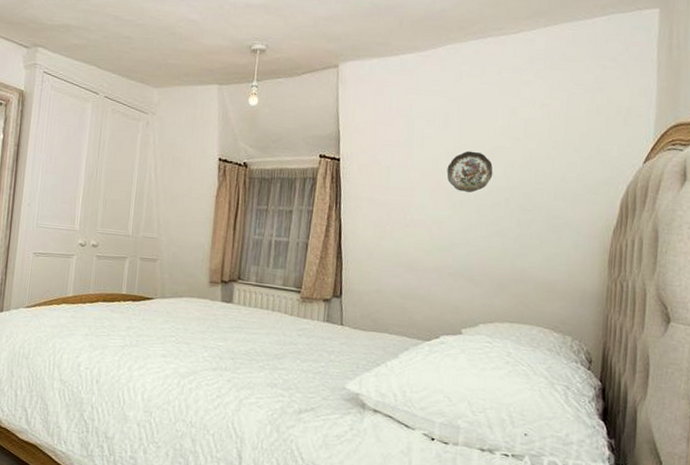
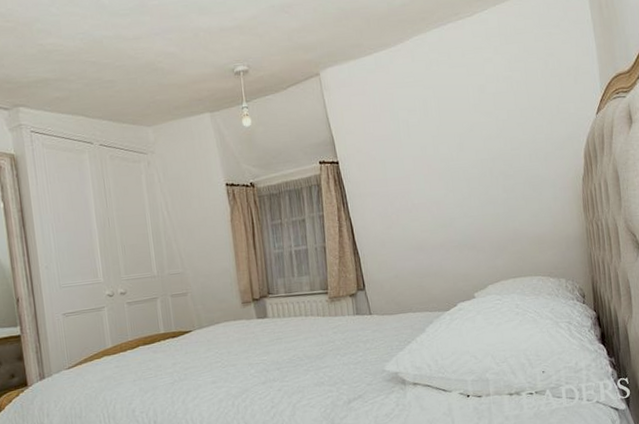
decorative plate: present [447,151,493,193] -> none [434,131,475,170]

